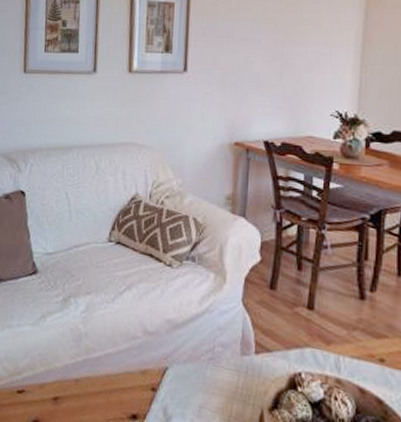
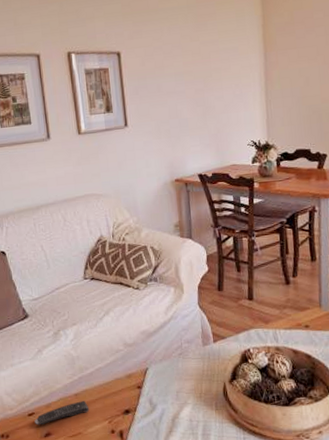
remote control: none [23,389,90,408] -> present [34,401,90,426]

